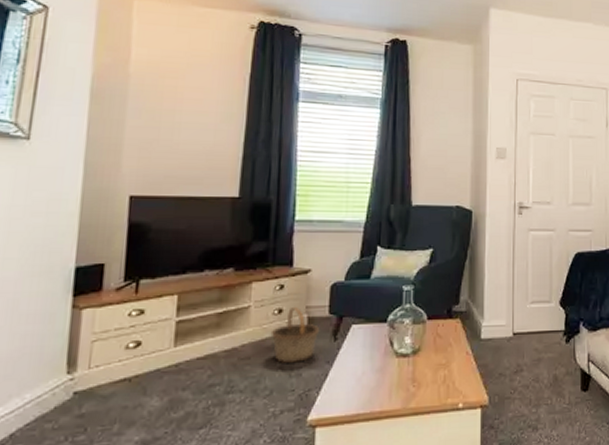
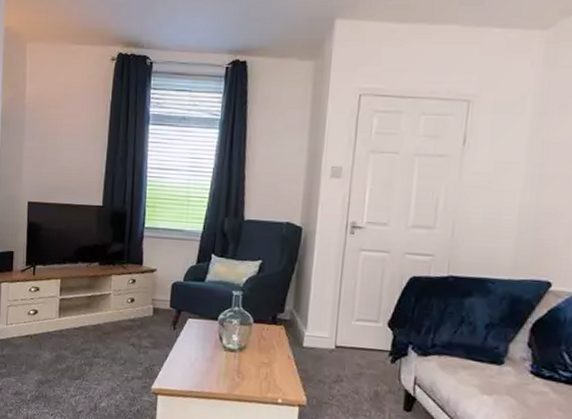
basket: present [270,306,320,363] -> none [125,297,163,343]

